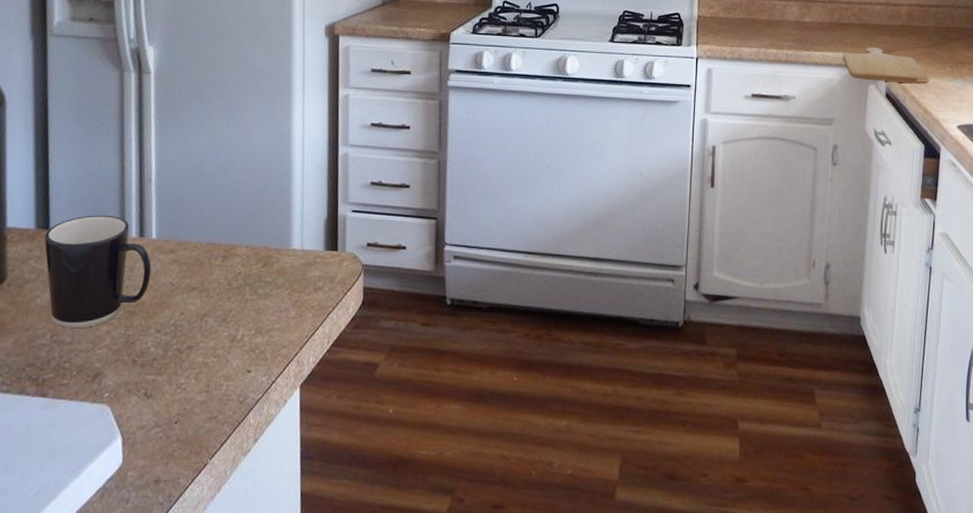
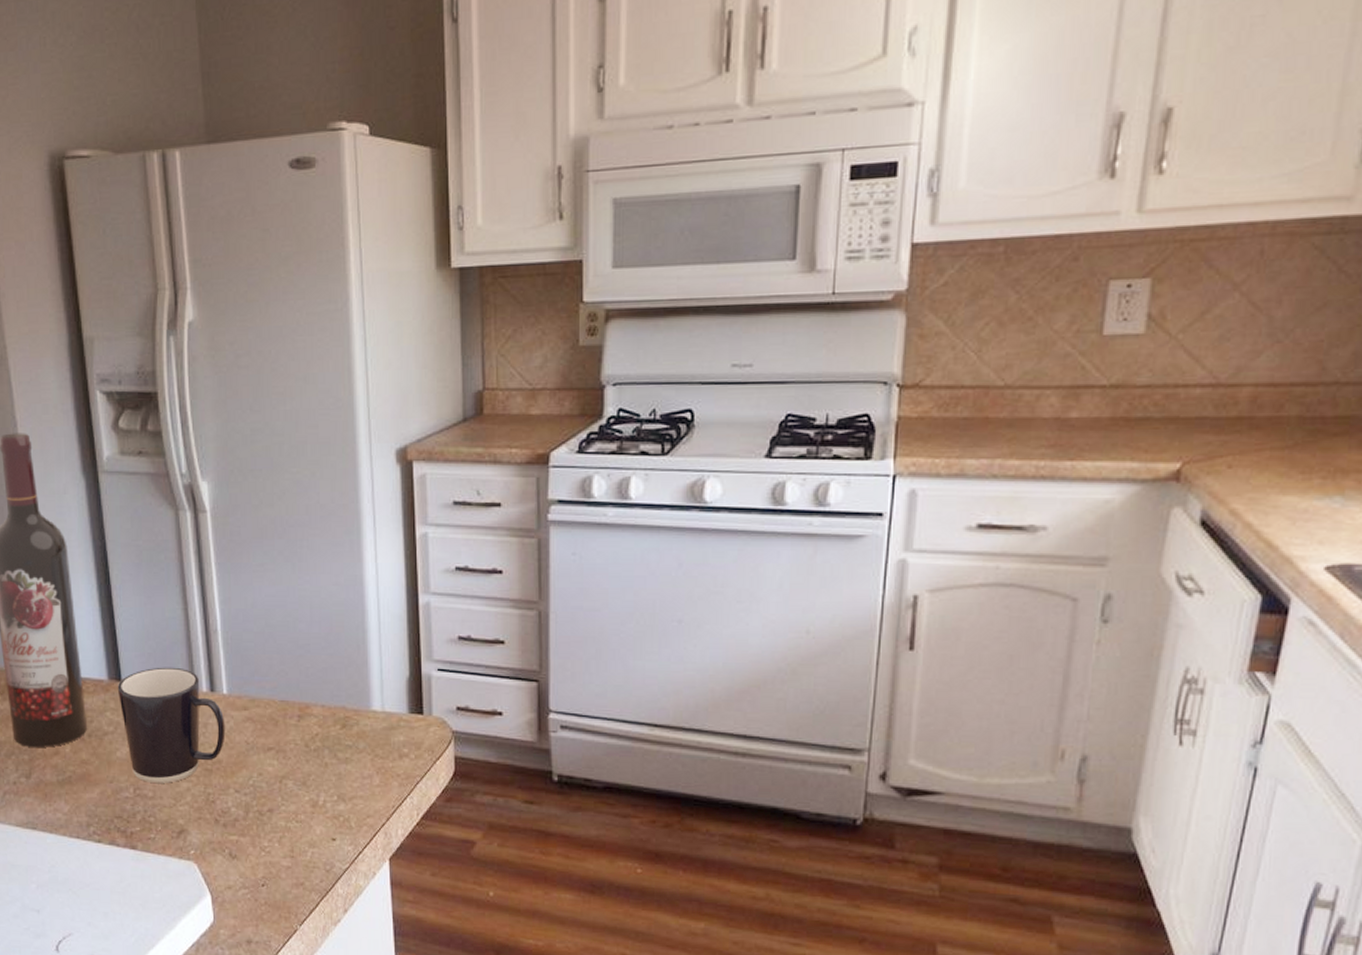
chopping board: present [843,47,929,84] -> none [1130,451,1280,505]

